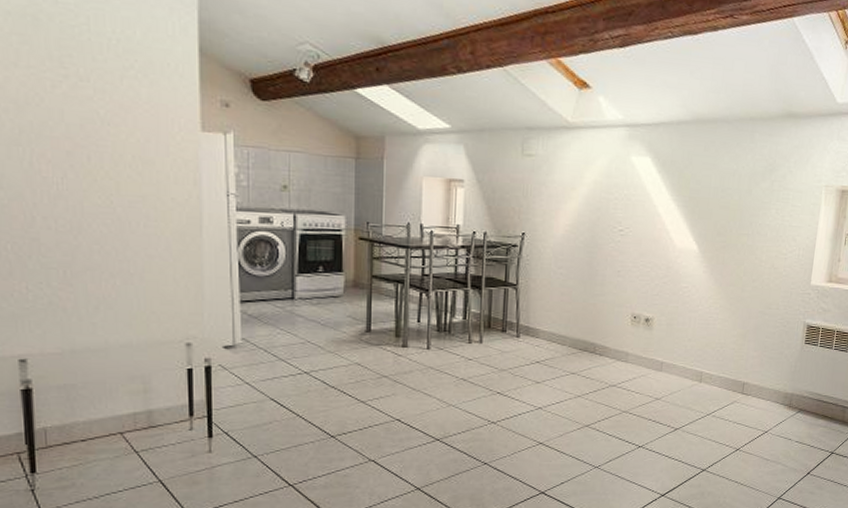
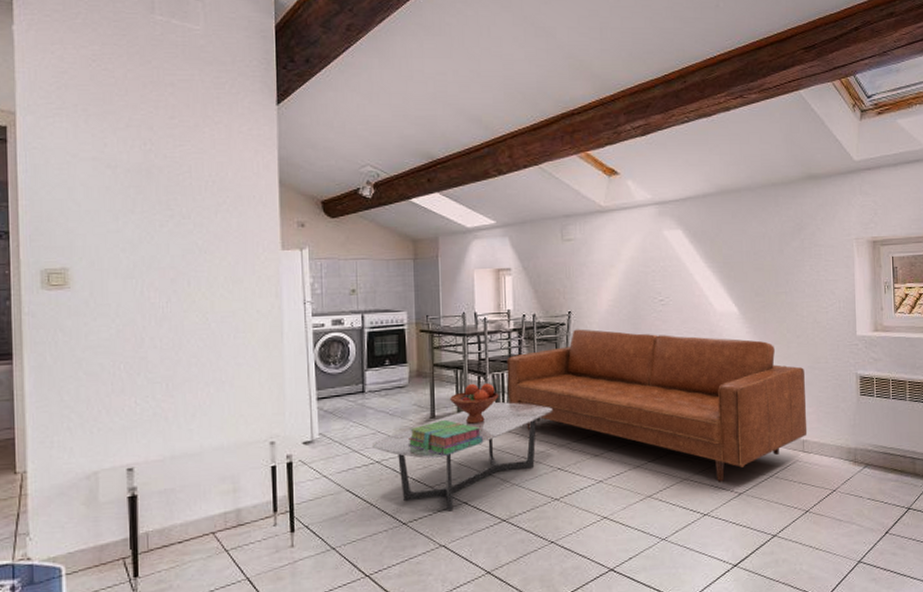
coffee table: none [300,321,498,427] -> present [371,402,554,512]
stack of books: none [339,334,422,371] -> present [407,419,484,456]
fruit bowl: none [388,299,441,341] -> present [450,383,499,424]
sofa: none [450,252,755,417] -> present [506,329,808,482]

